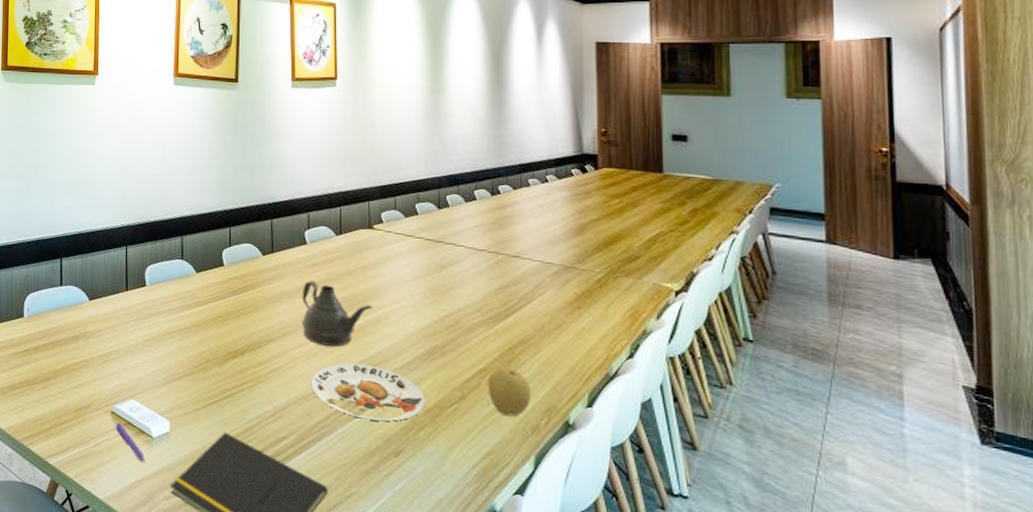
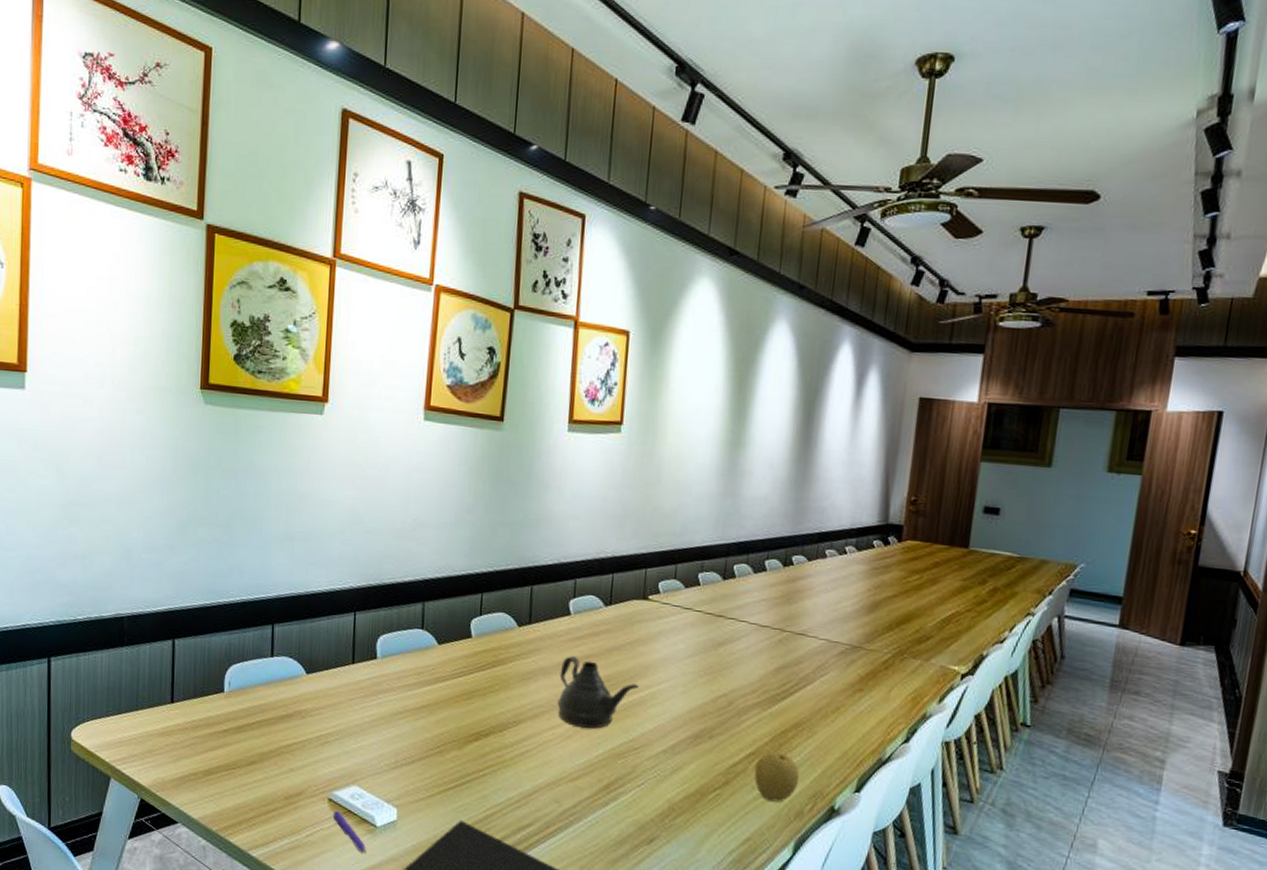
plate: present [310,363,425,422] -> none [561,746,686,808]

